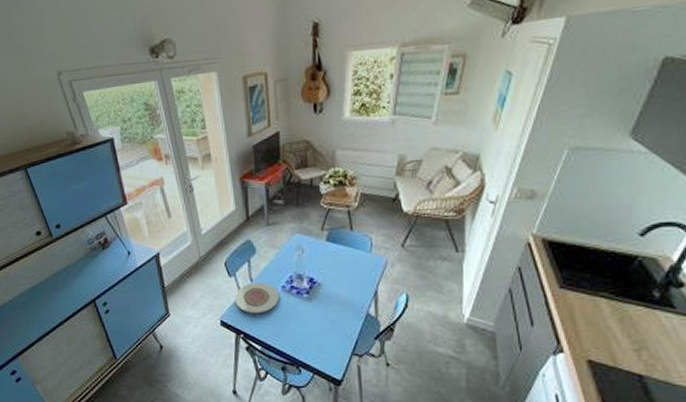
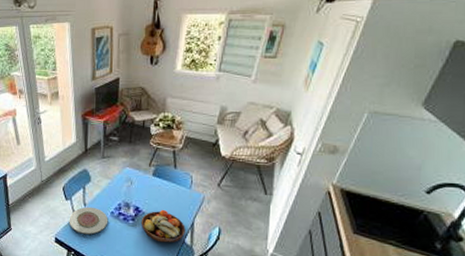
fruit bowl: none [317,278,368,316] -> present [141,209,185,243]

